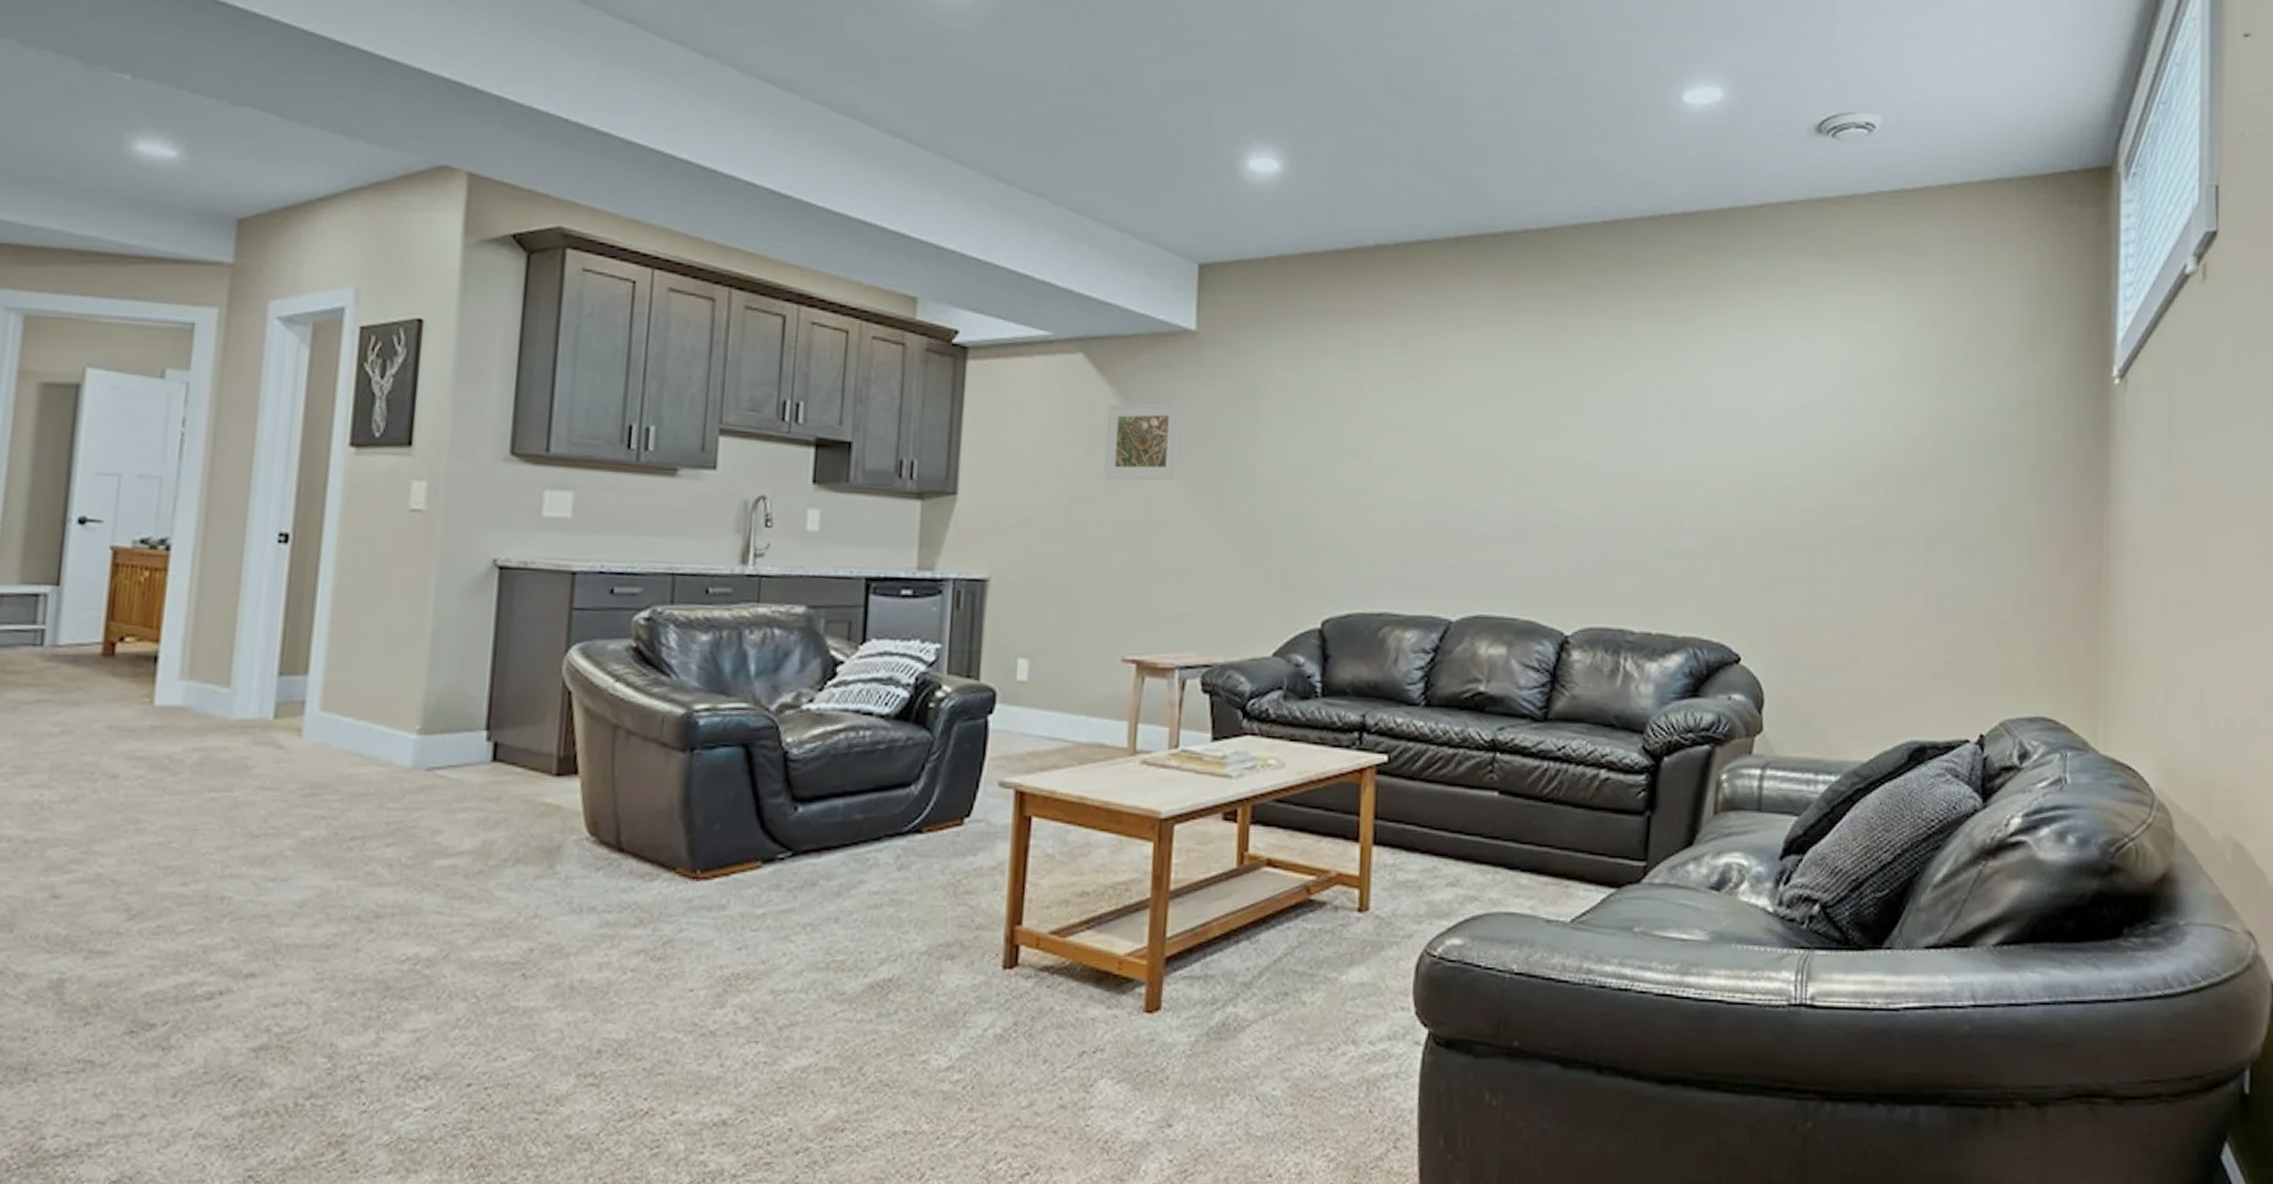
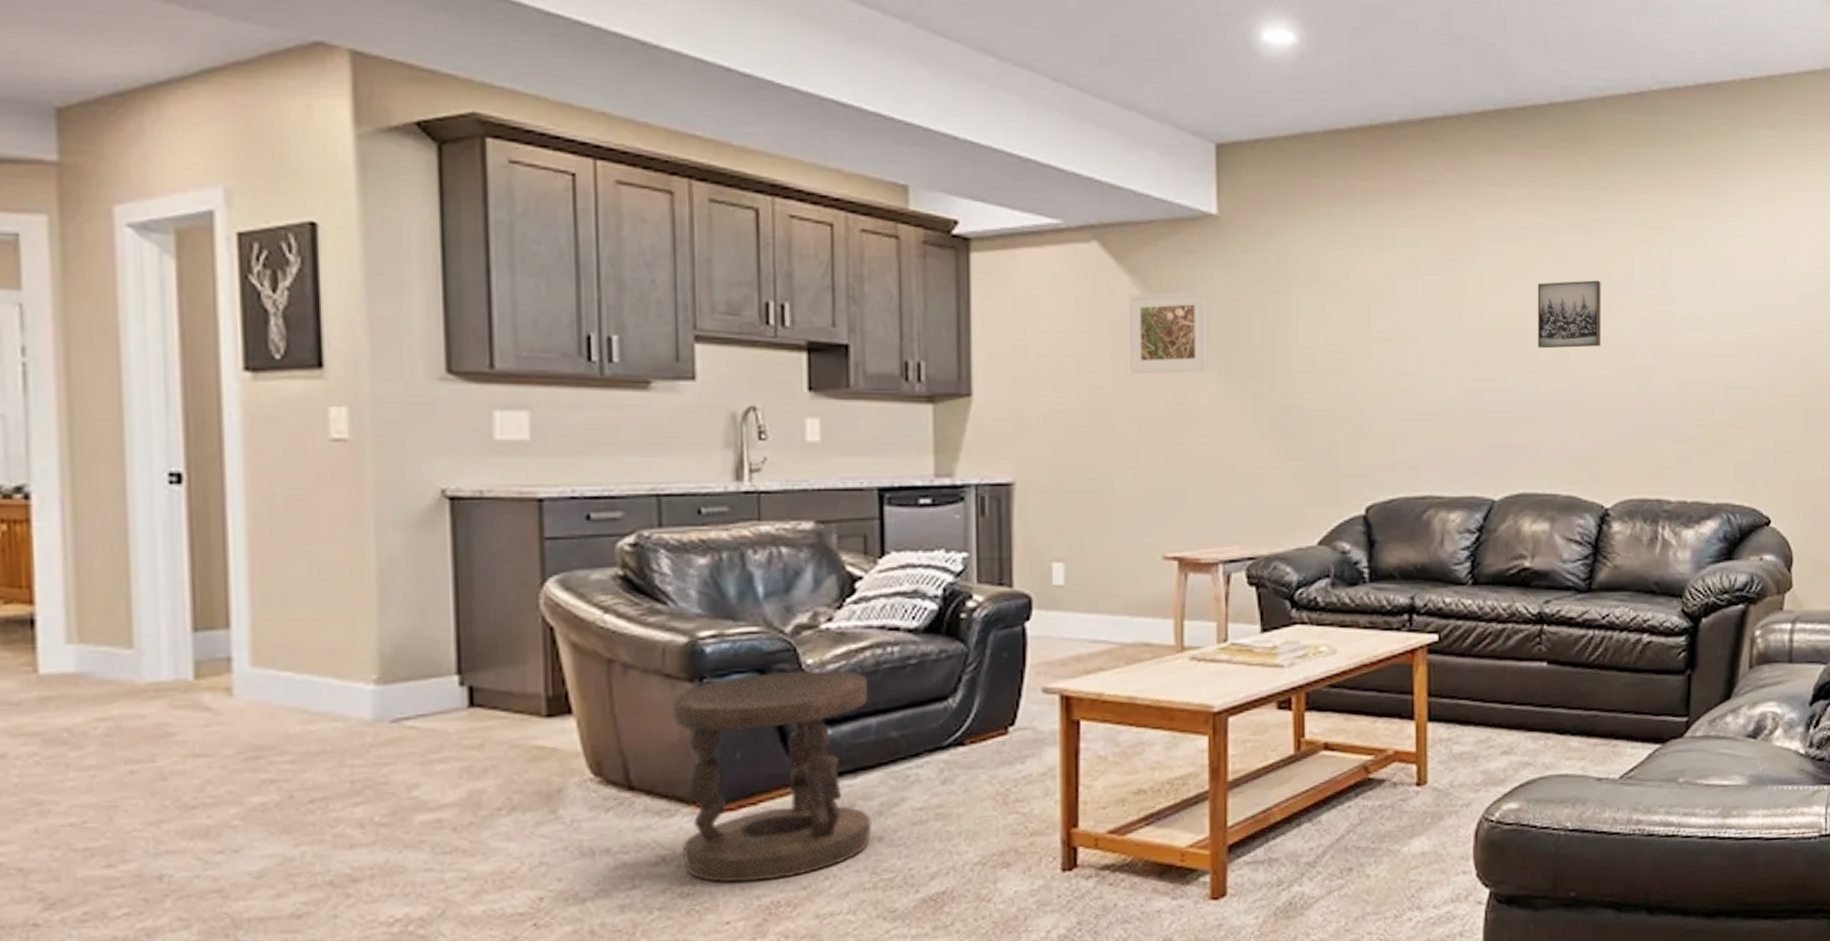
stool: none [658,747,840,952] -> present [671,669,871,883]
wall art: none [1501,404,1569,471] -> present [1537,280,1601,349]

